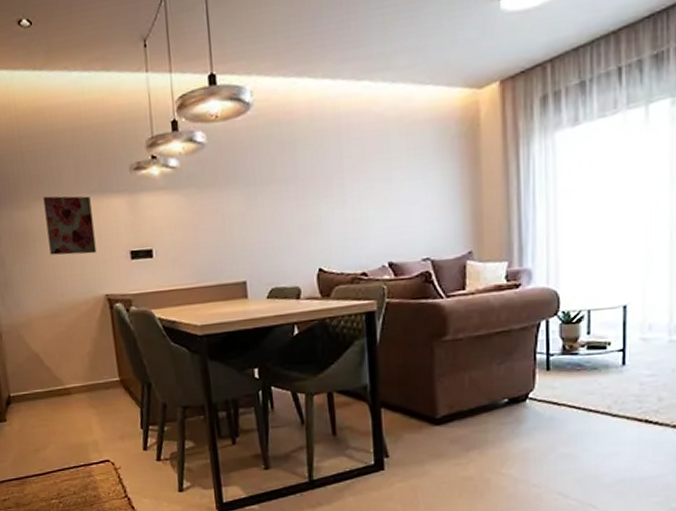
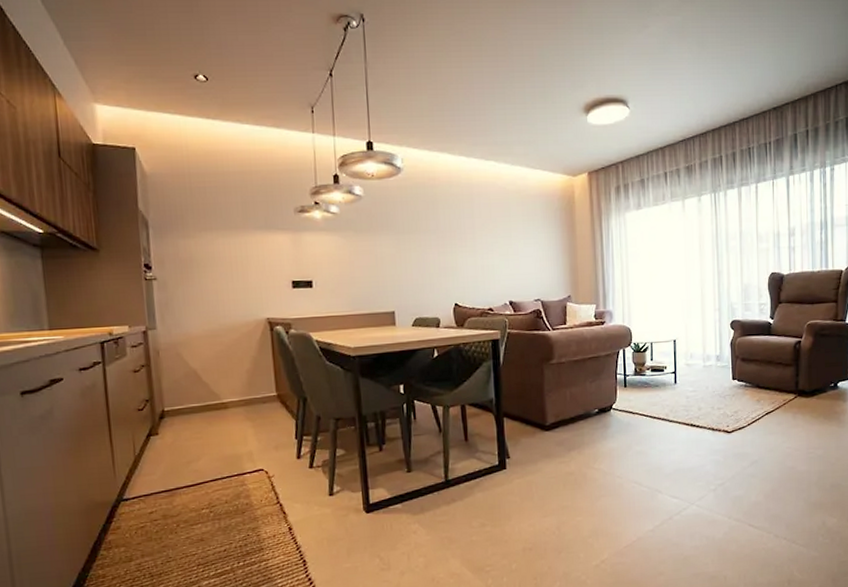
wall art: present [43,196,97,255] -> none [210,228,260,282]

